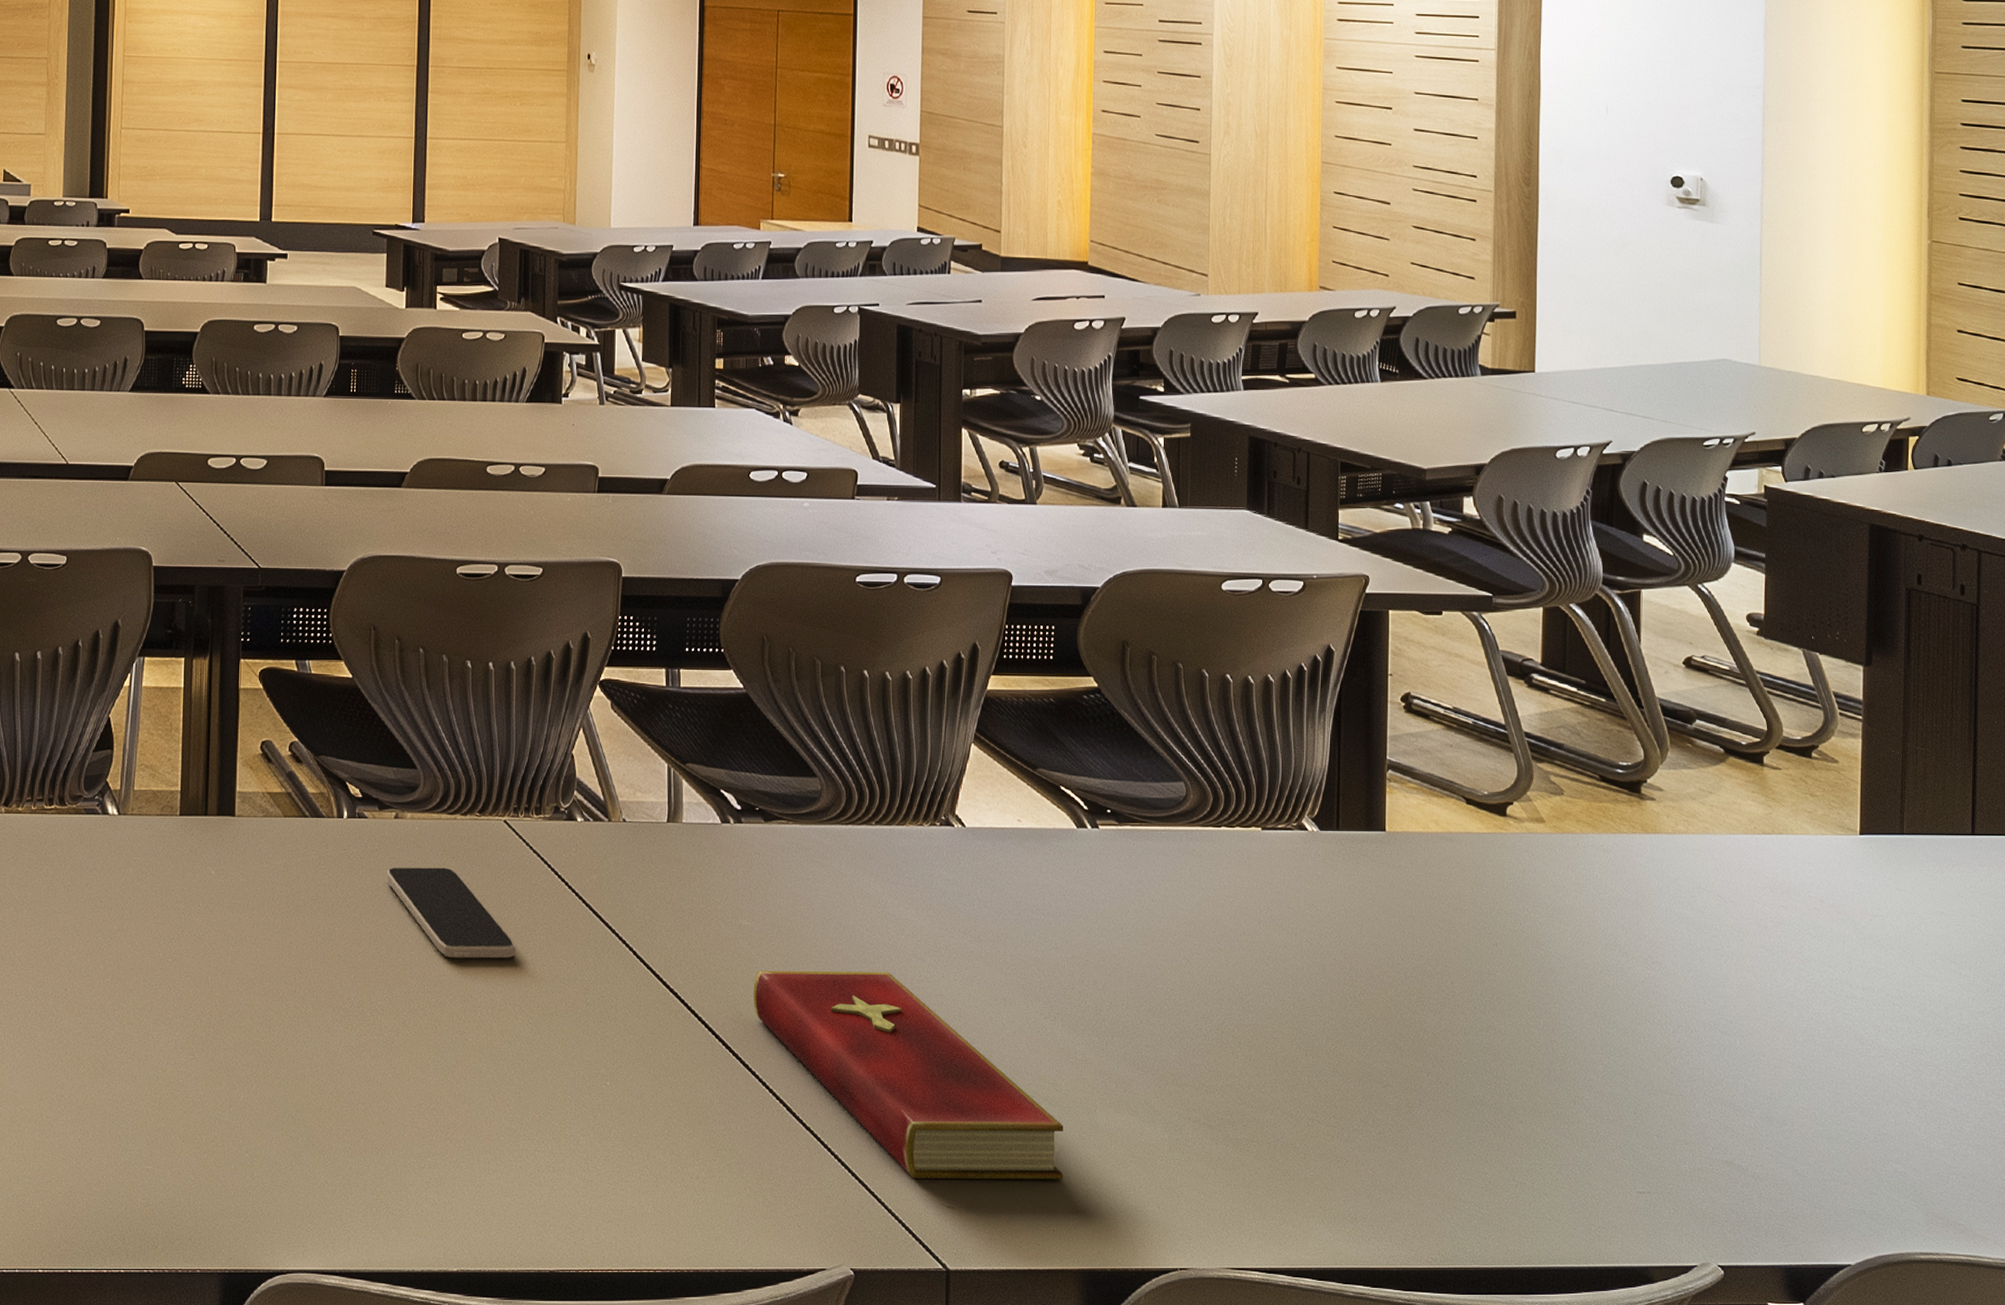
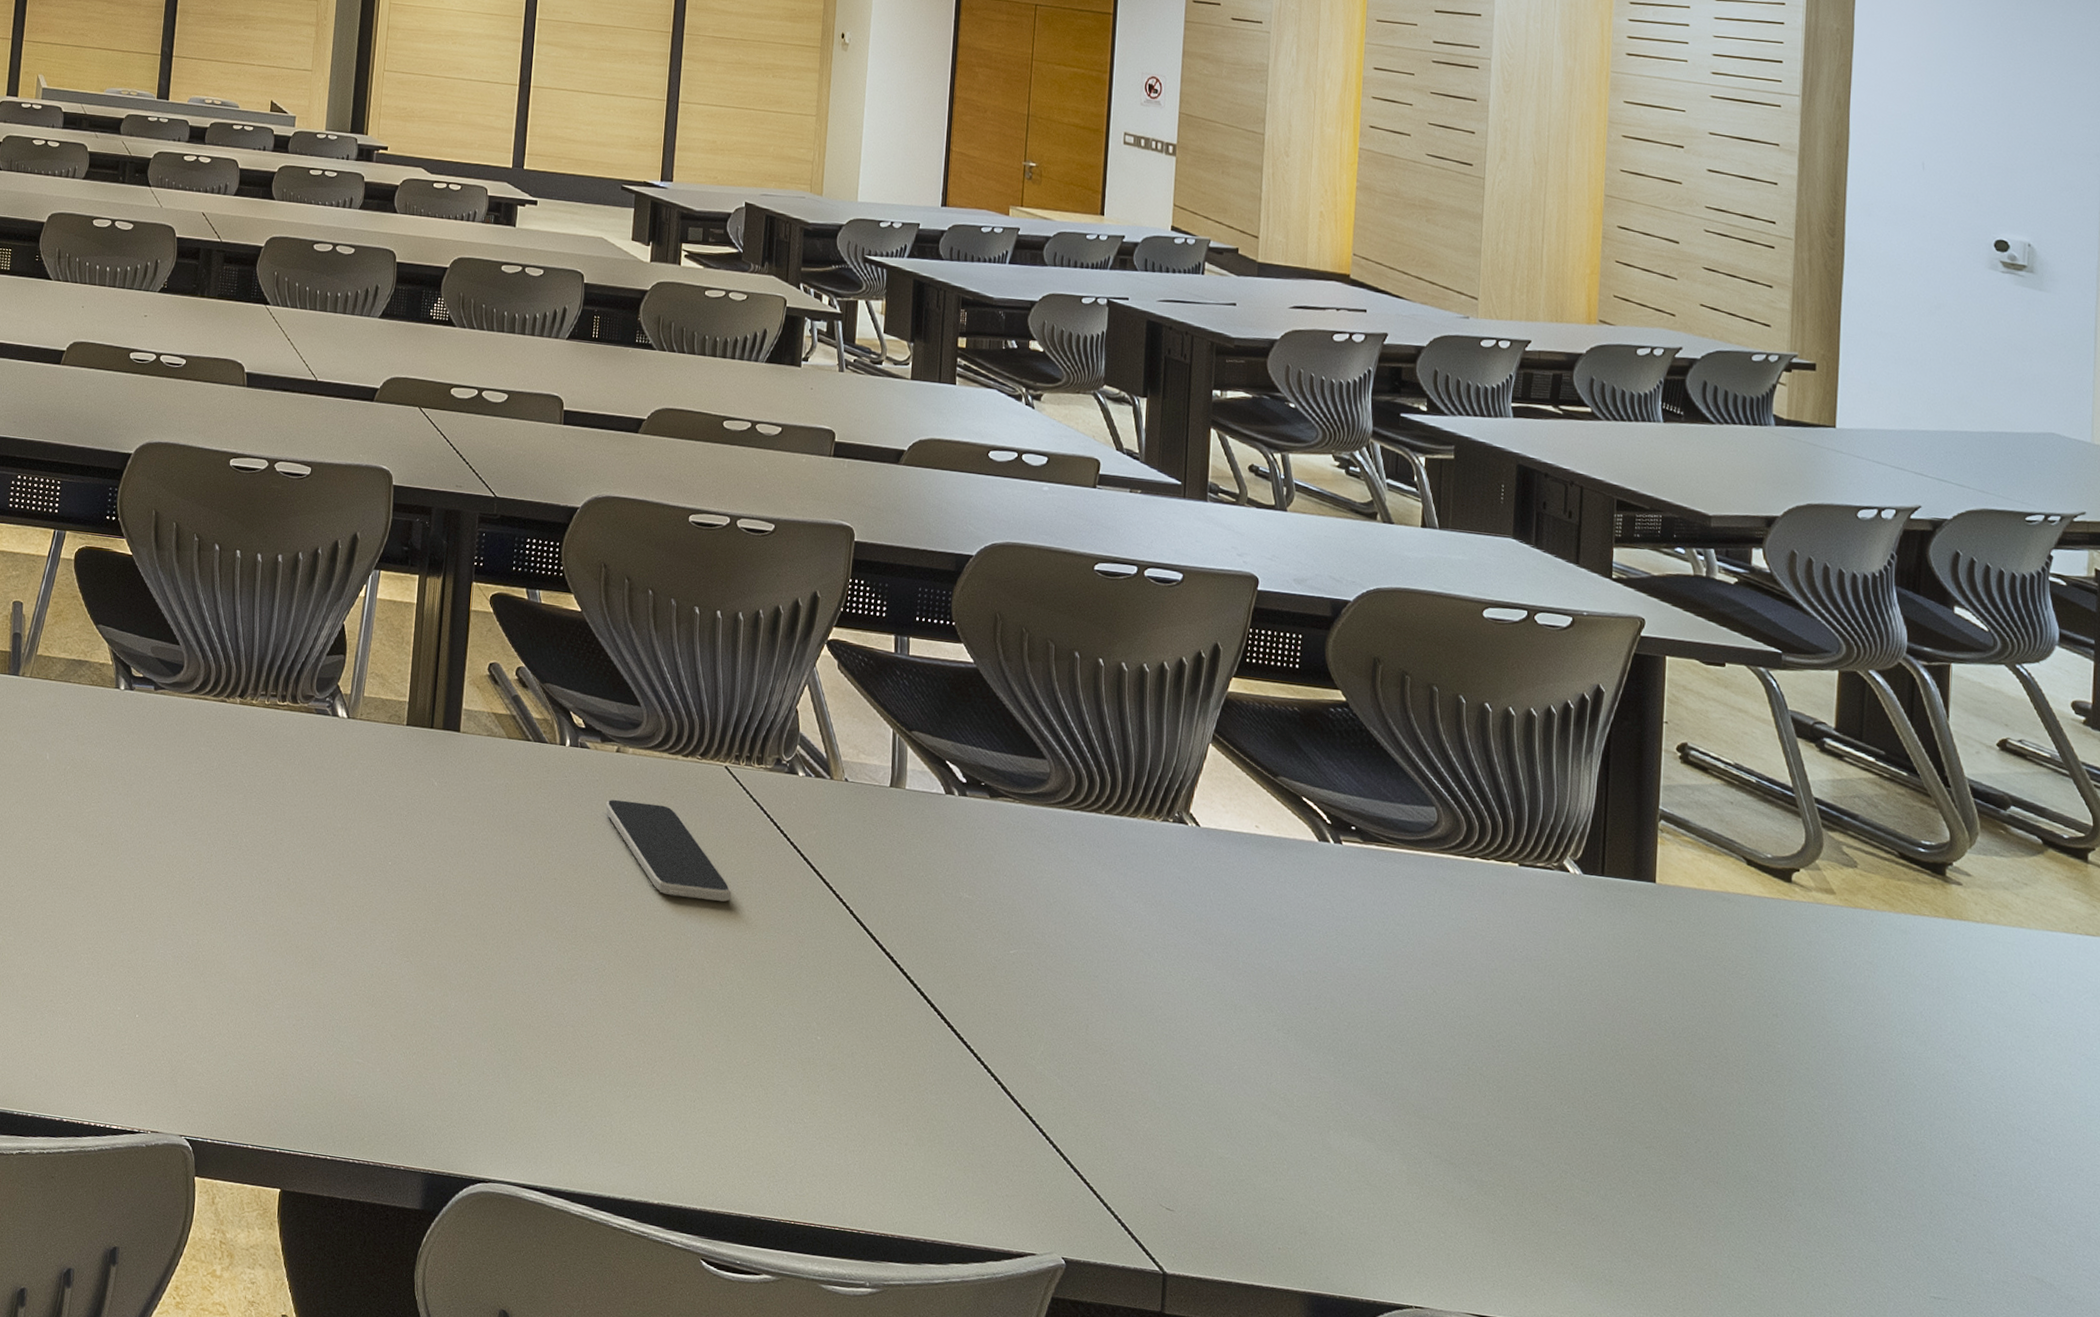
hardcover book: present [753,970,1064,1180] -> none [971,945,1294,1198]

